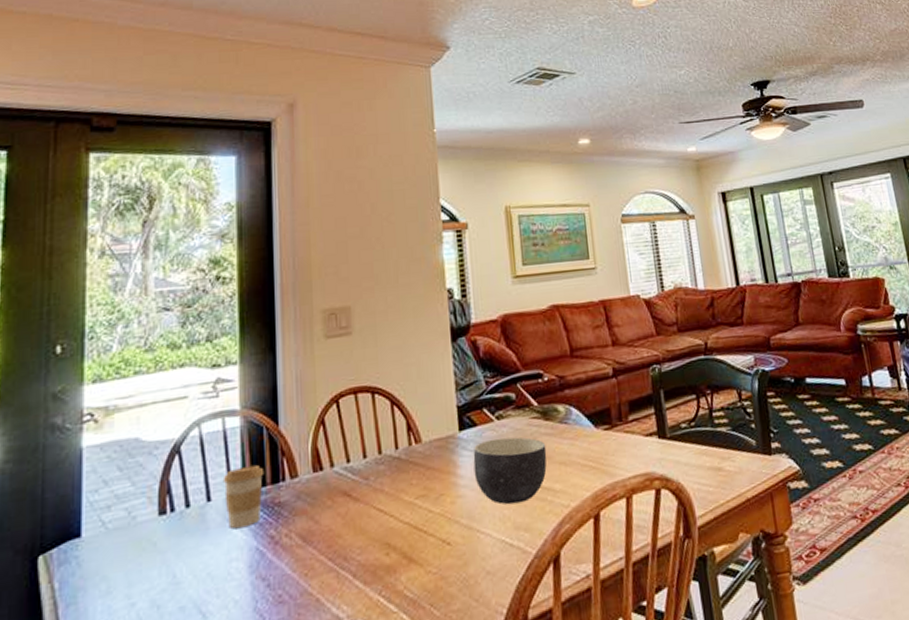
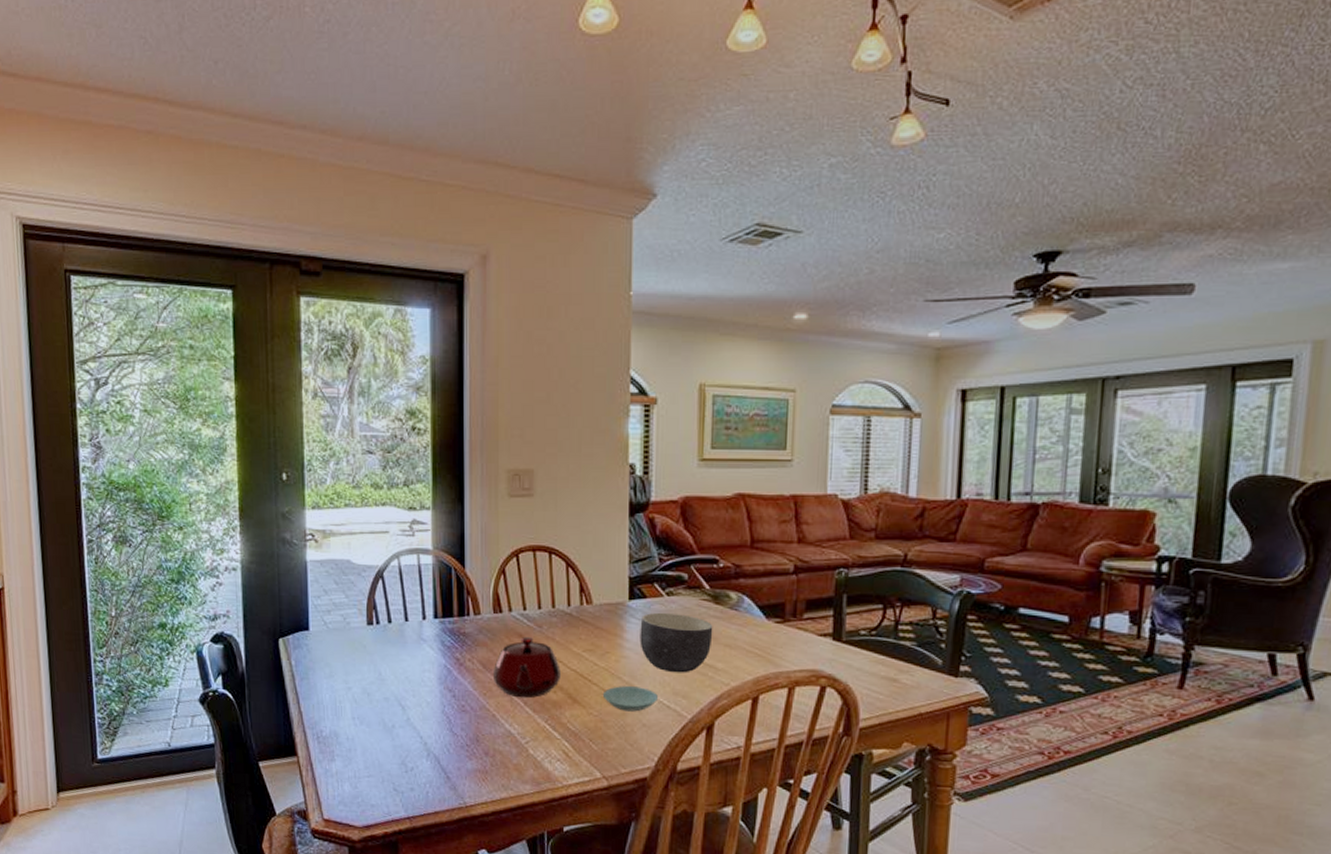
coffee cup: present [222,464,265,530] -> none [417,598,452,648]
teapot: none [315,493,393,571] -> present [494,637,561,698]
saucer: none [440,527,499,561] -> present [602,686,658,712]

